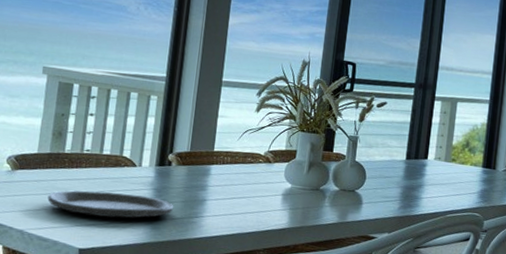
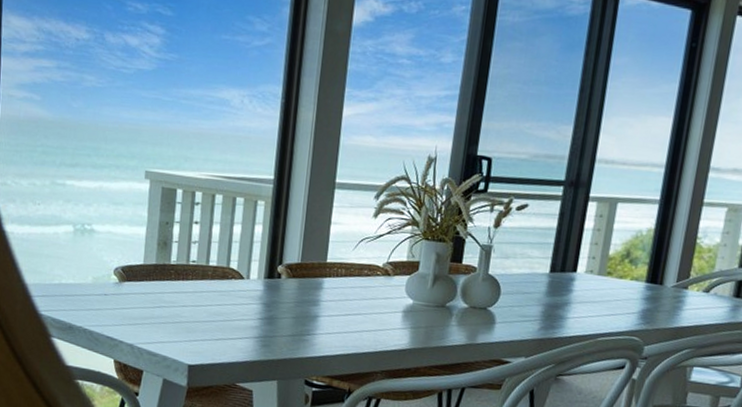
plate: present [47,190,174,219] -> none [155,304,285,335]

